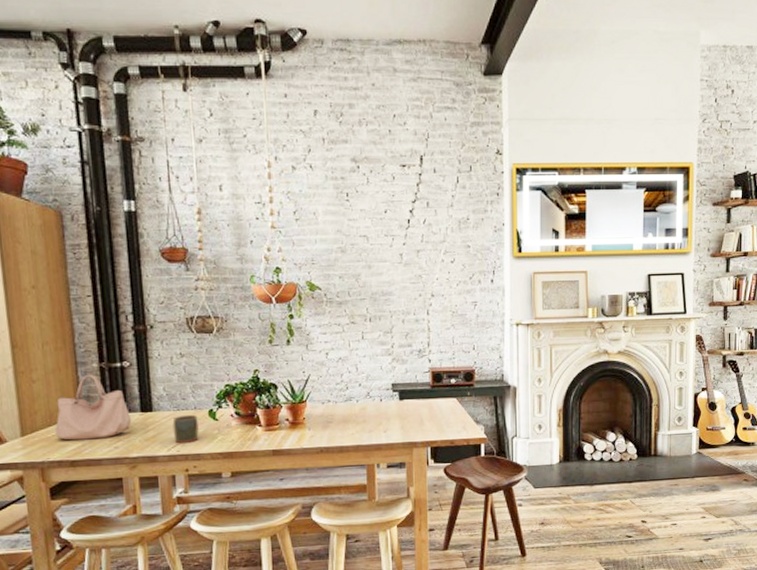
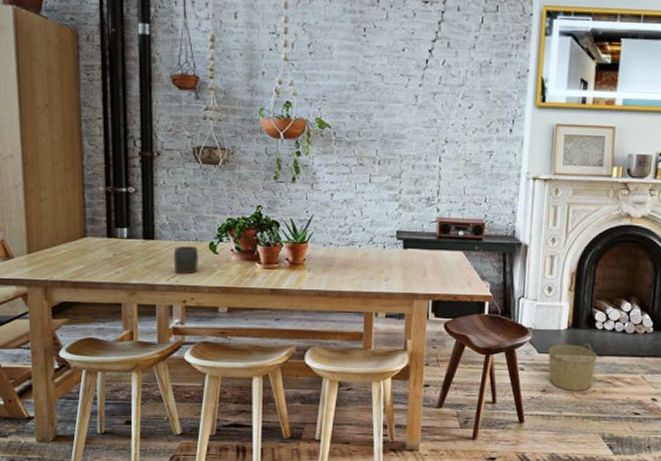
handbag: present [54,374,132,441] -> none [59,197,134,263]
basket: none [543,475,590,522] -> present [548,343,598,391]

